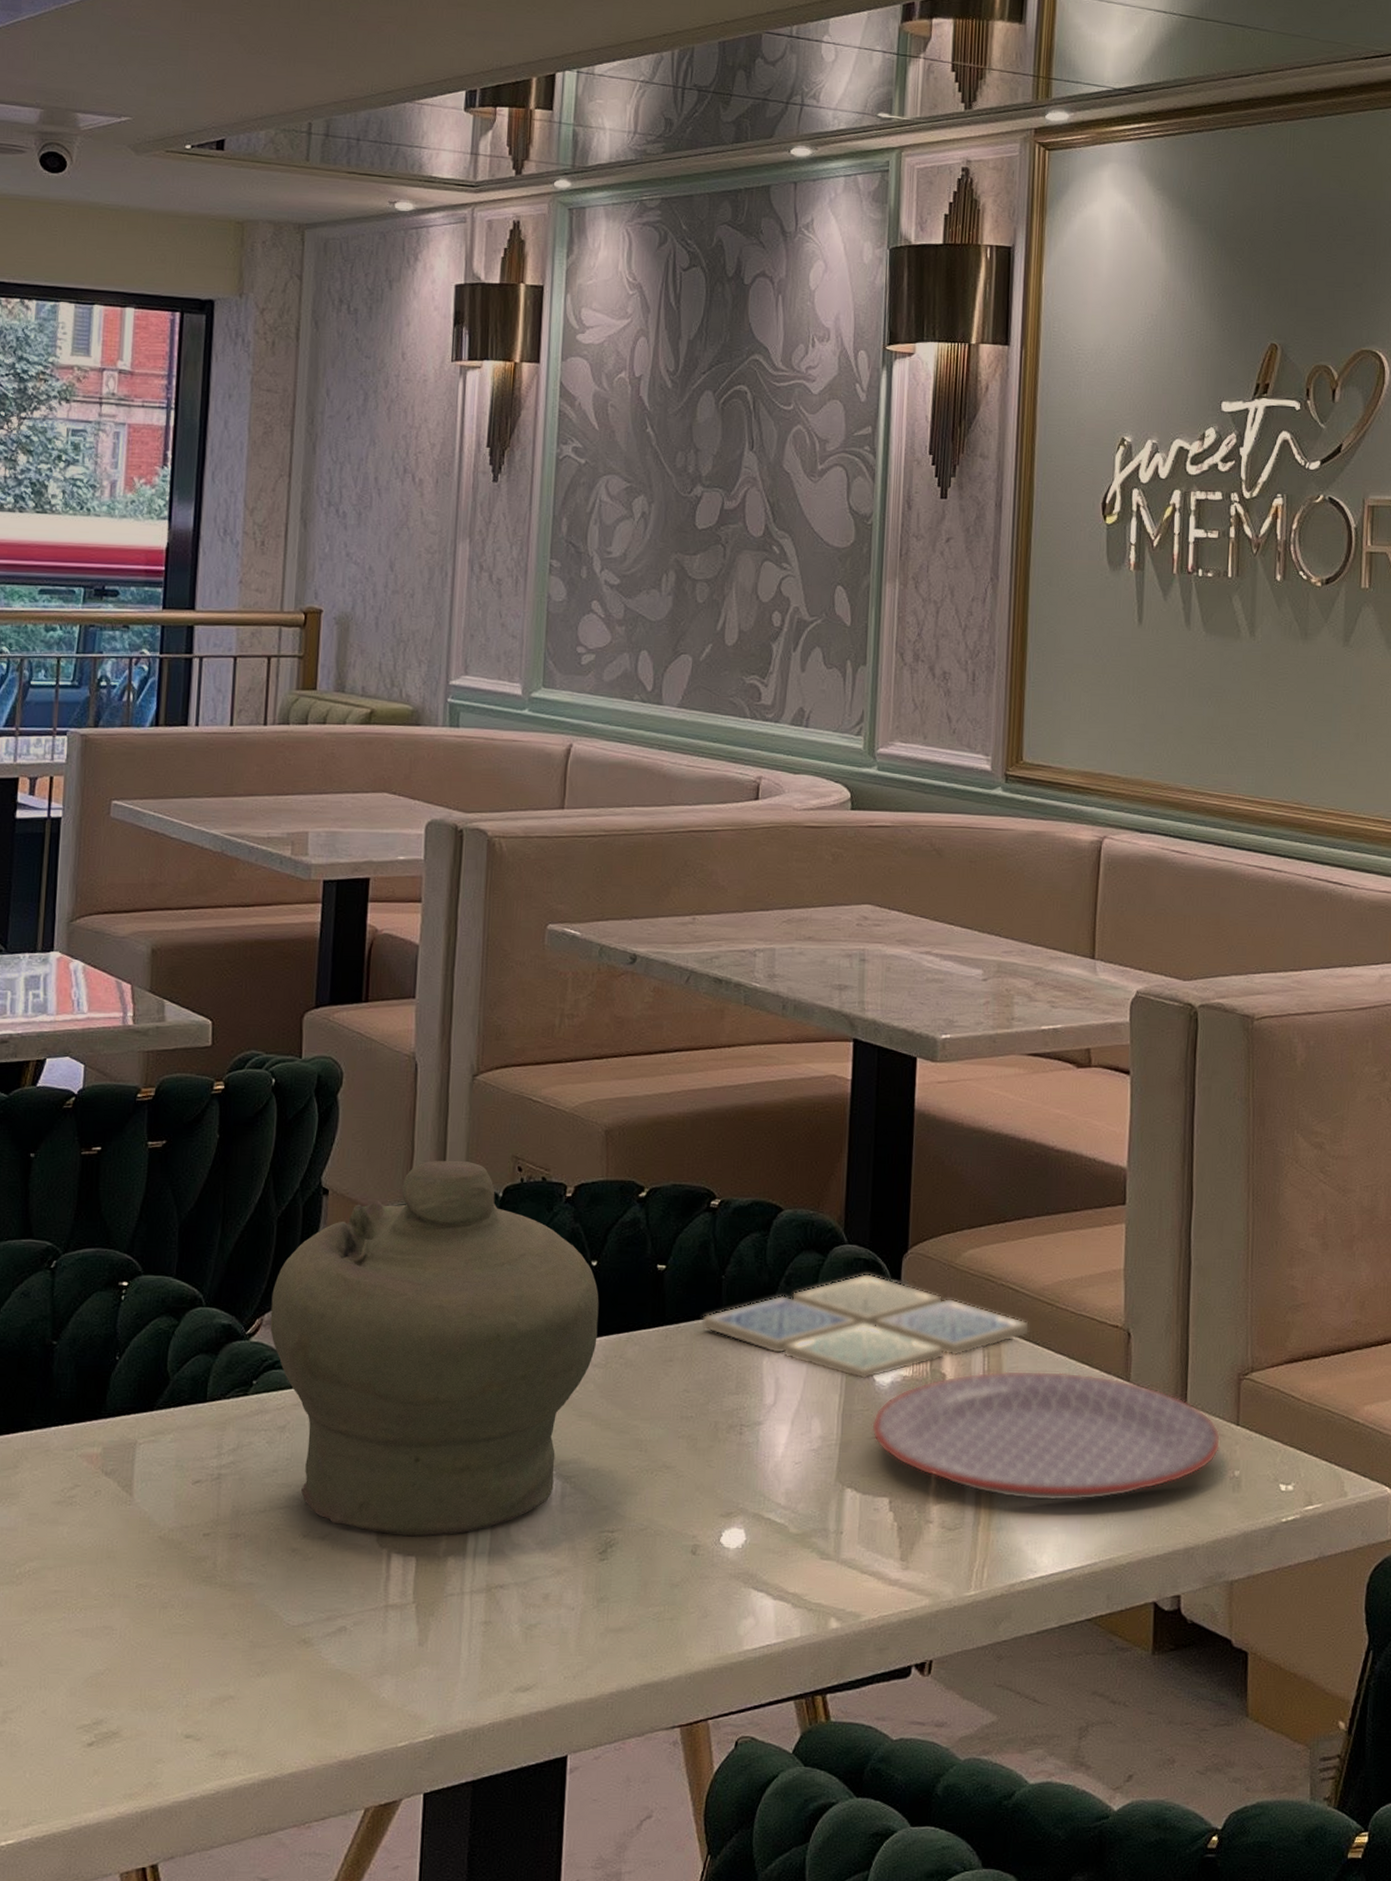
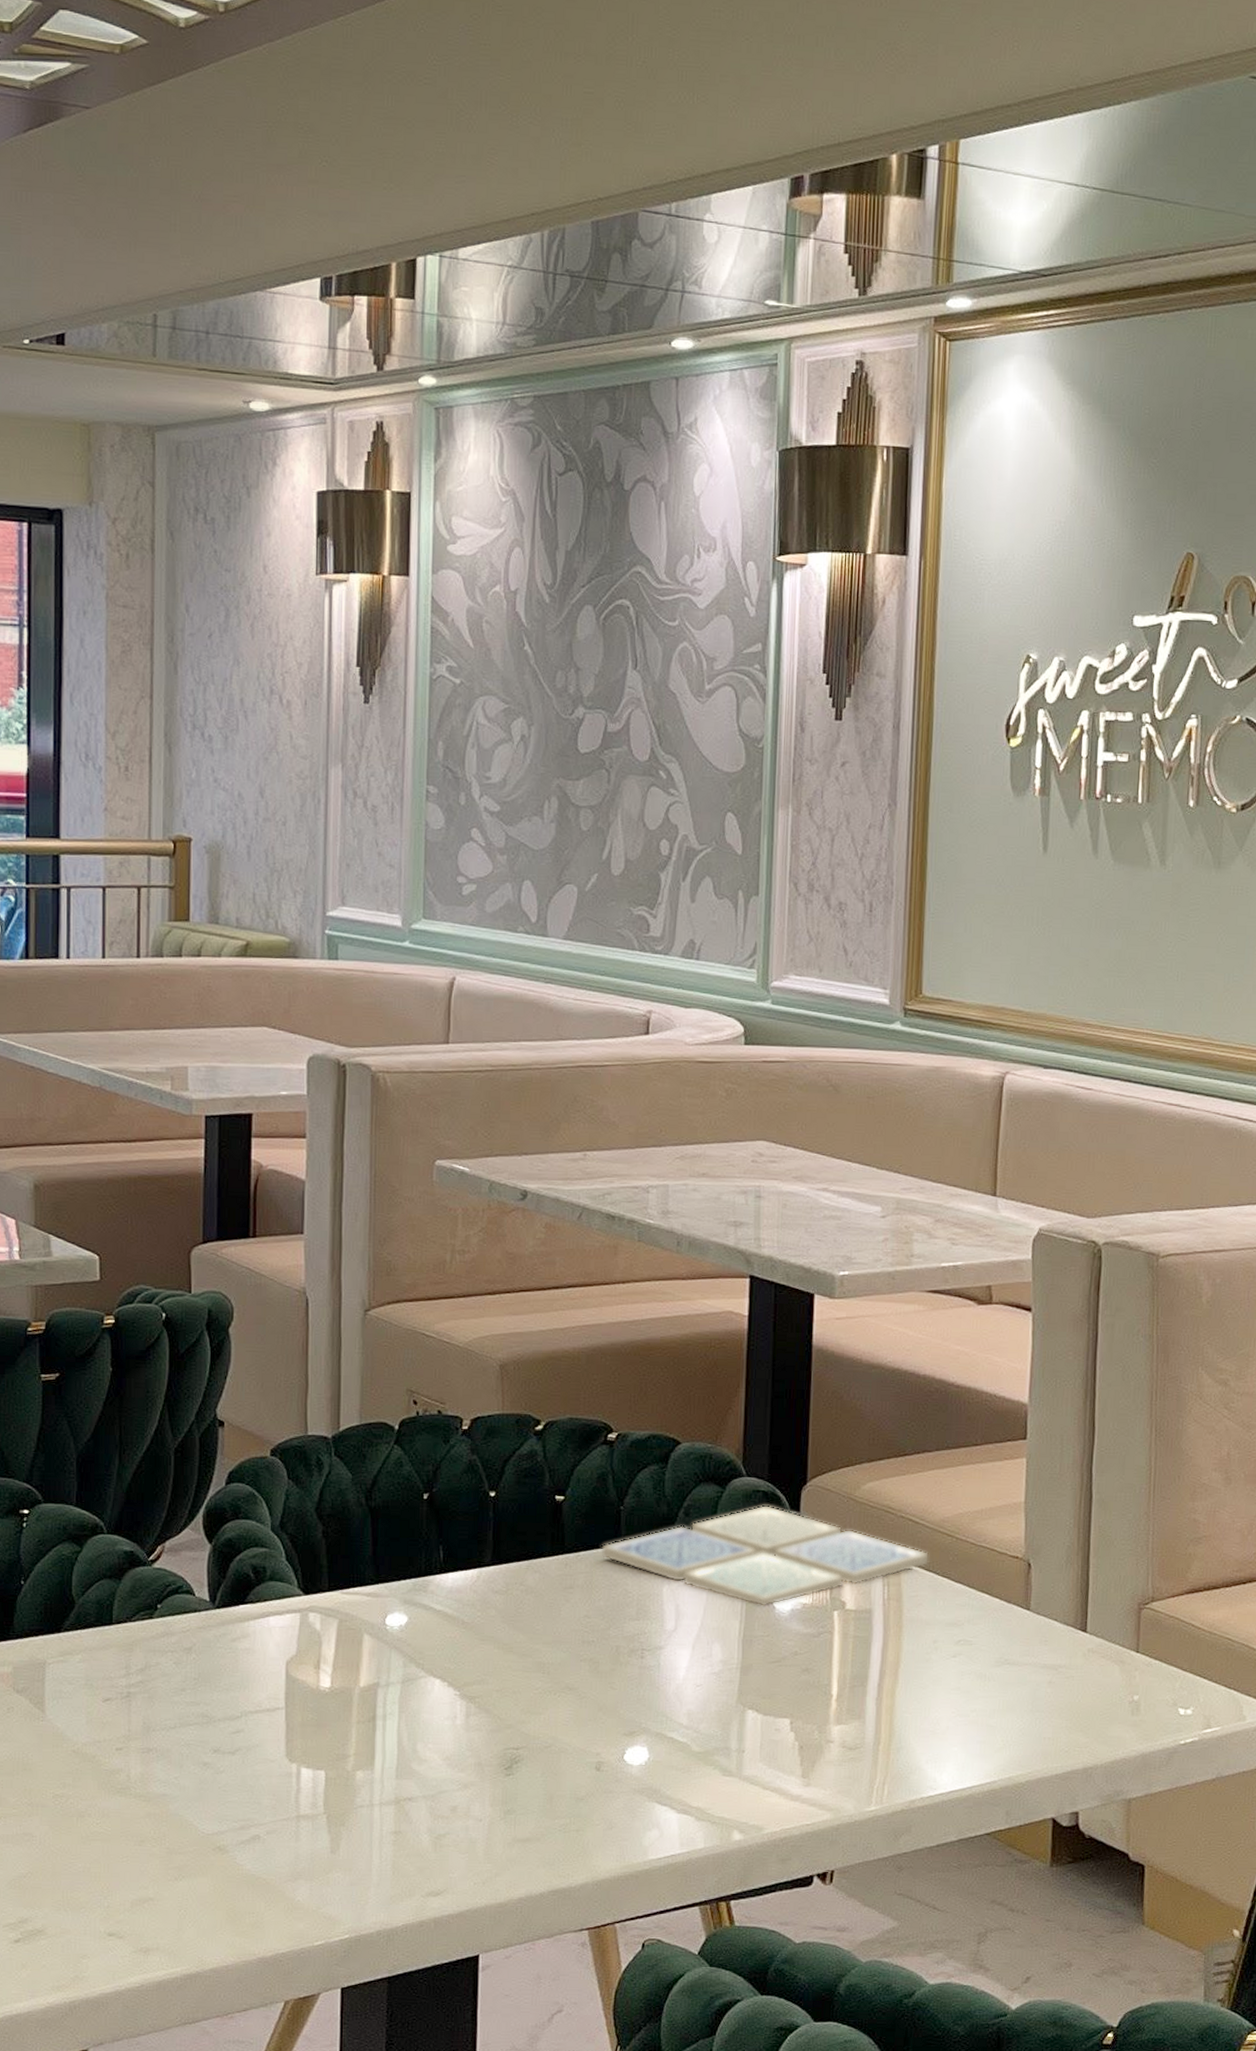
jar: present [270,1160,599,1537] -> none [172,1393,498,1753]
plate: present [871,1370,1221,1501] -> none [771,1599,1121,1723]

